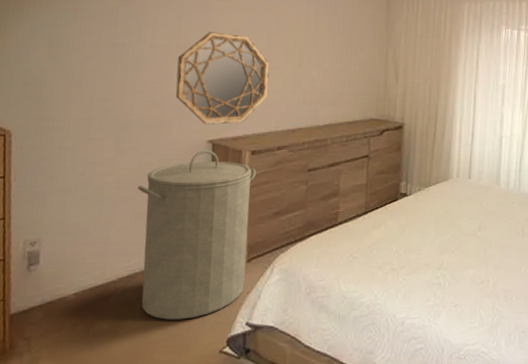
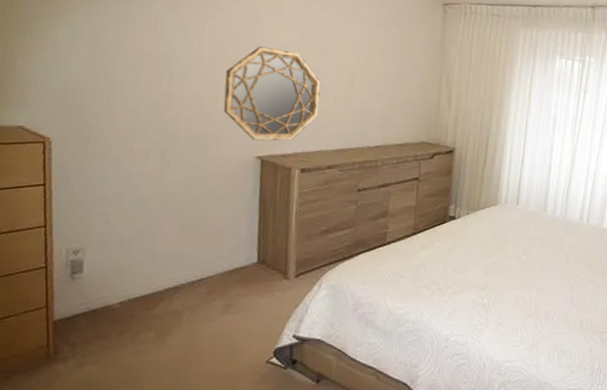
laundry hamper: present [137,149,256,320] -> none [183,165,305,331]

